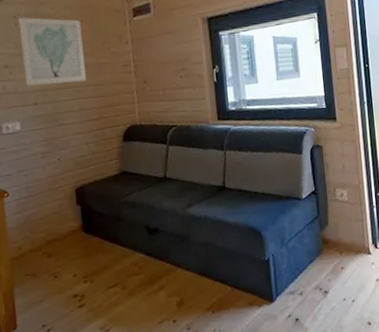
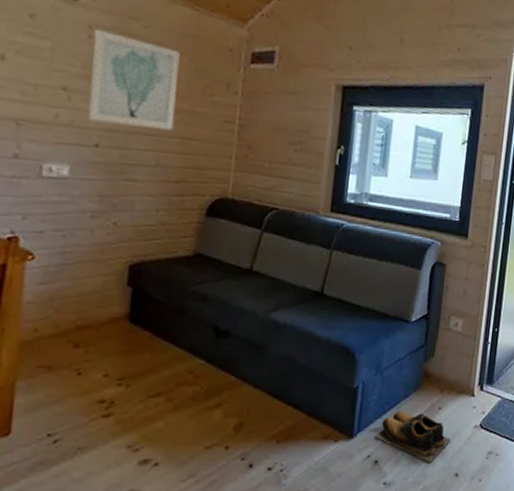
shoes: none [291,274,358,316] -> present [374,410,451,463]

